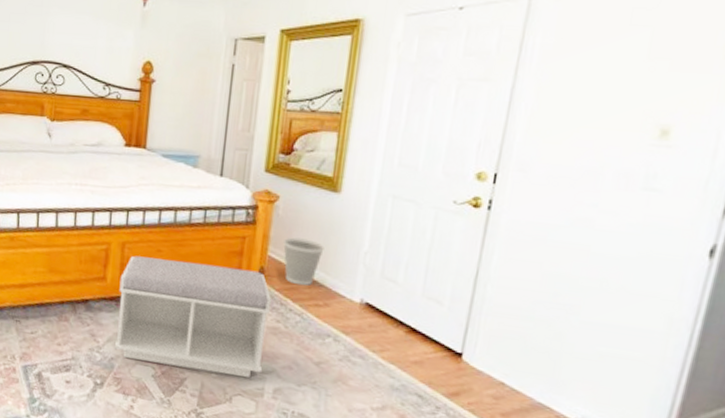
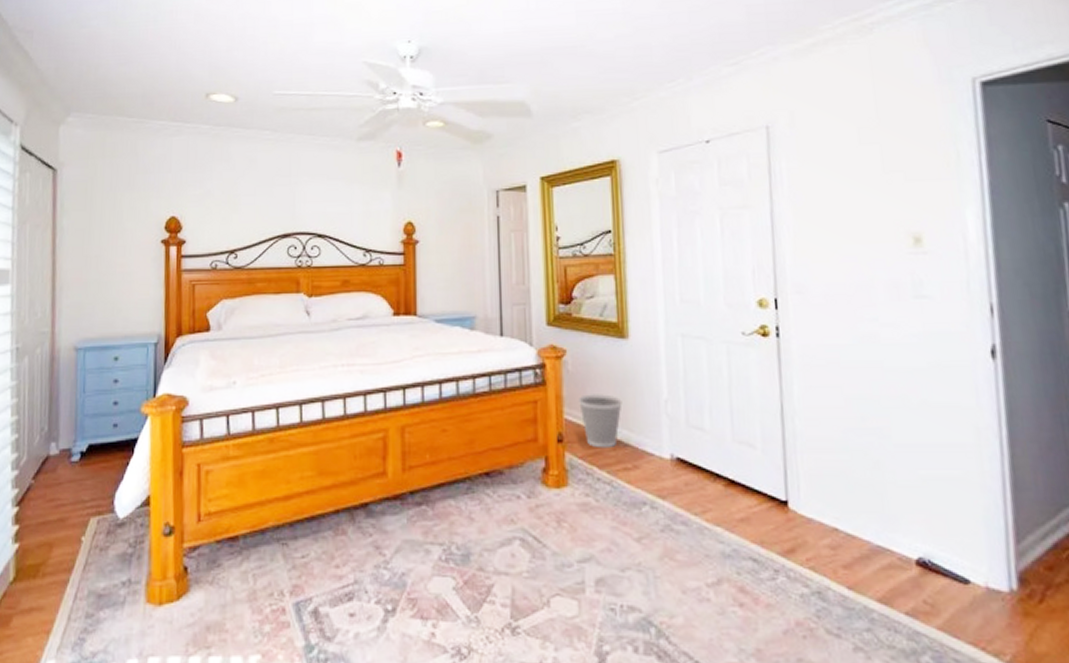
bench: present [114,255,271,379] -> none [403,438,580,572]

